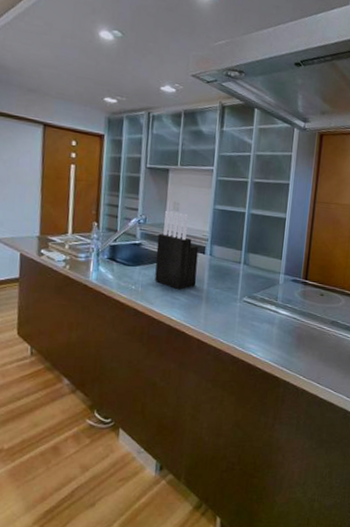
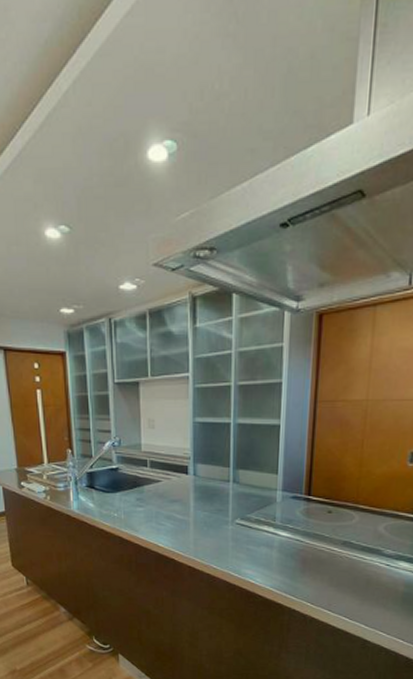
knife block: present [154,211,199,290] -> none [135,430,182,515]

